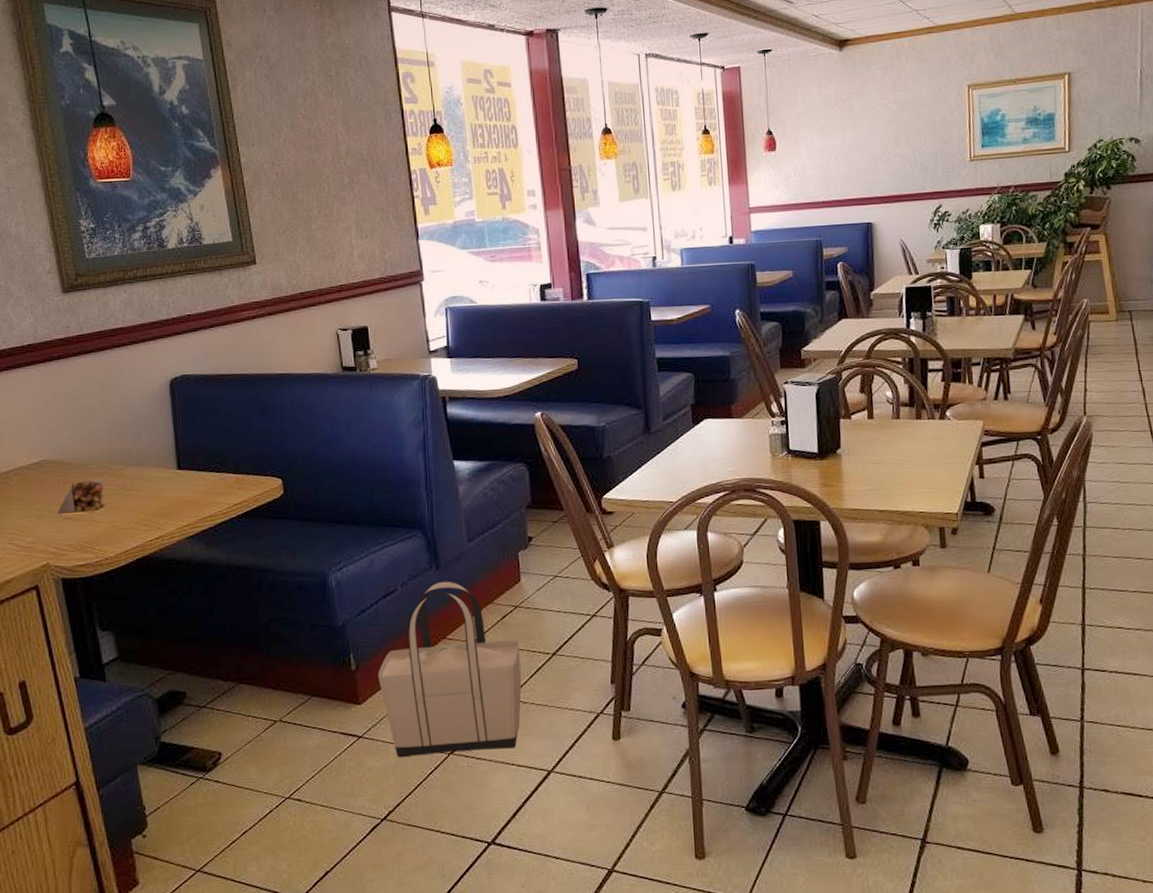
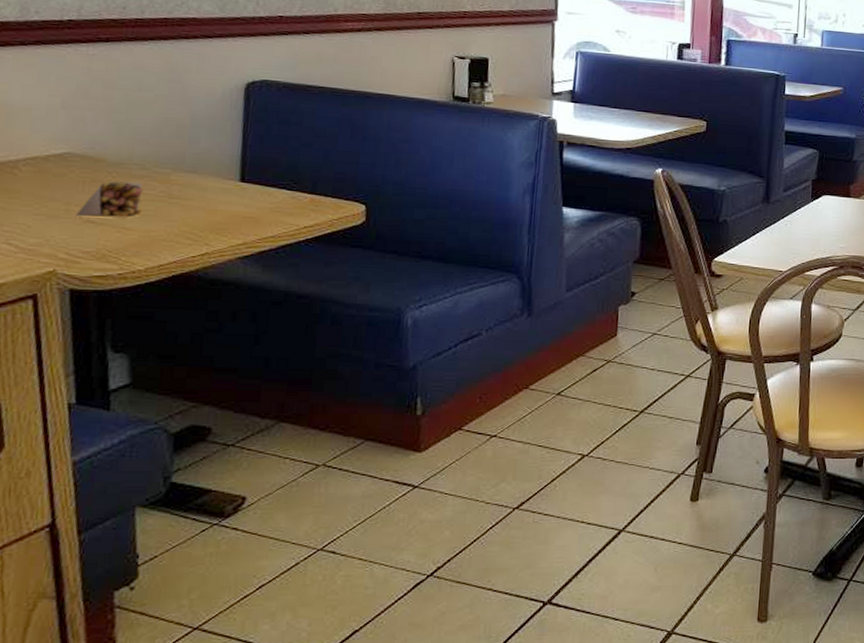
shopping bag: present [378,581,522,757] -> none [445,329,606,510]

